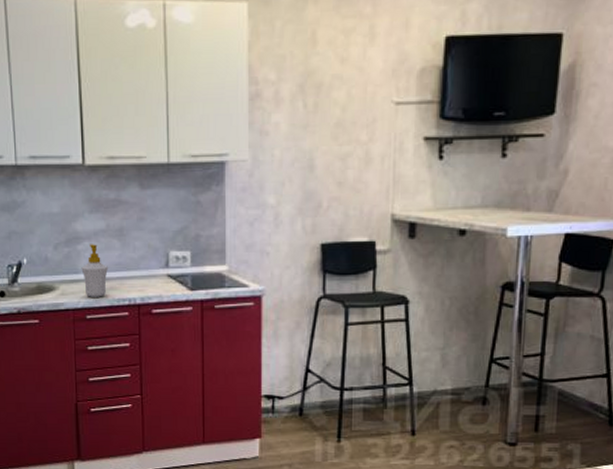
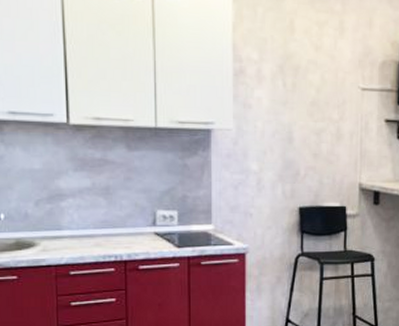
soap bottle: present [81,244,109,297] -> none [64,201,95,254]

